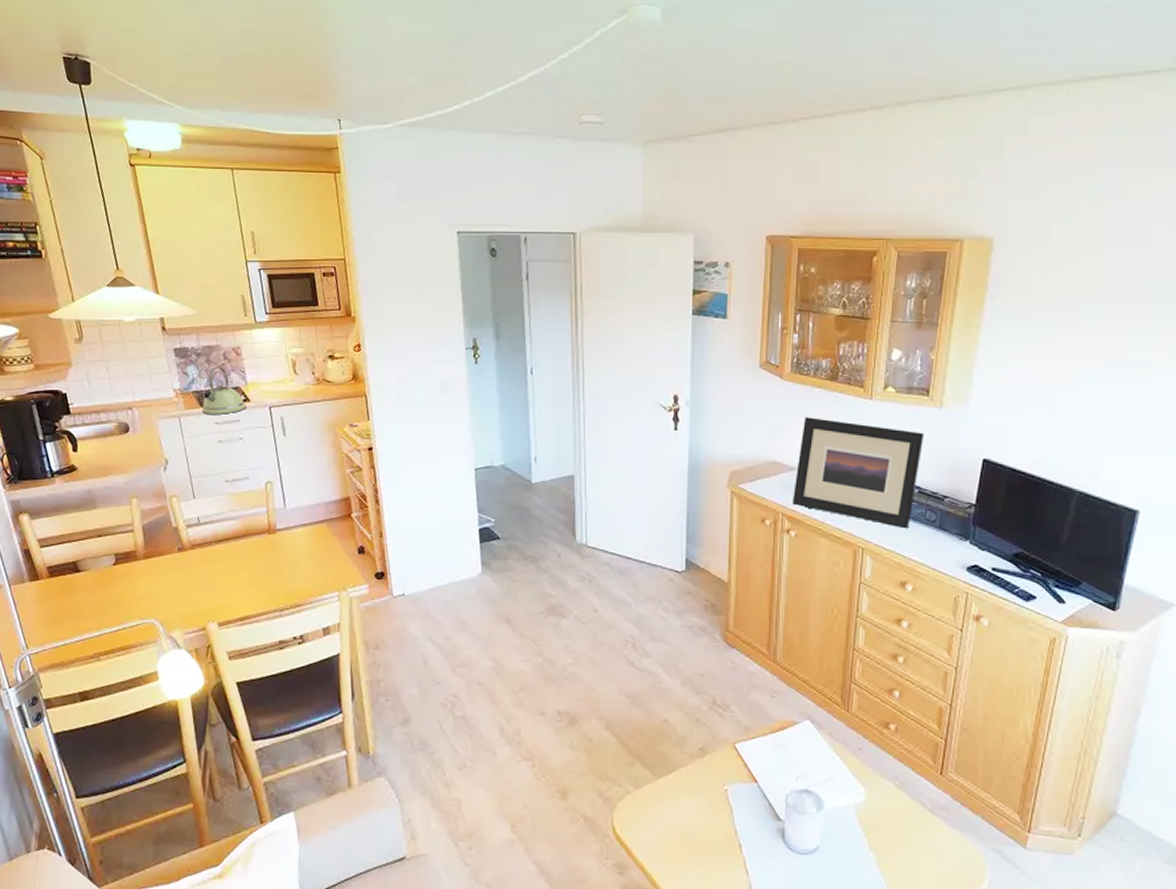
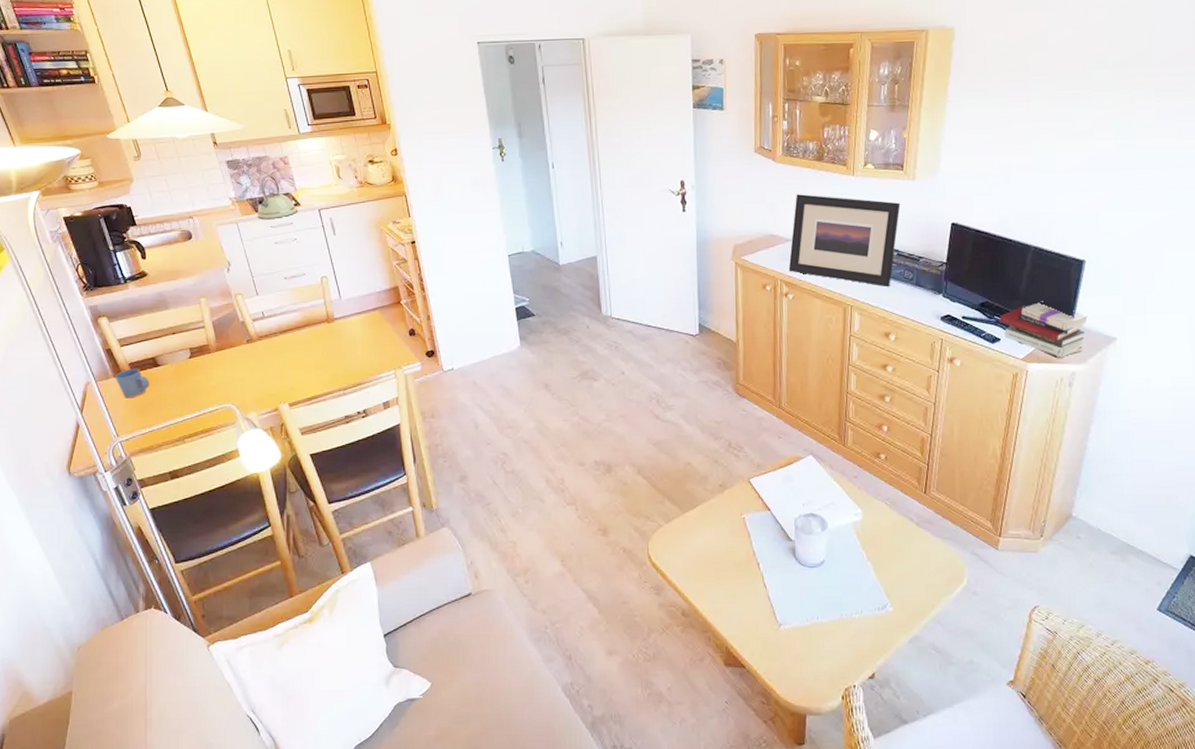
mug: none [30,572,68,606] -> present [115,368,150,398]
books: none [1036,555,1141,623] -> present [999,301,1088,358]

